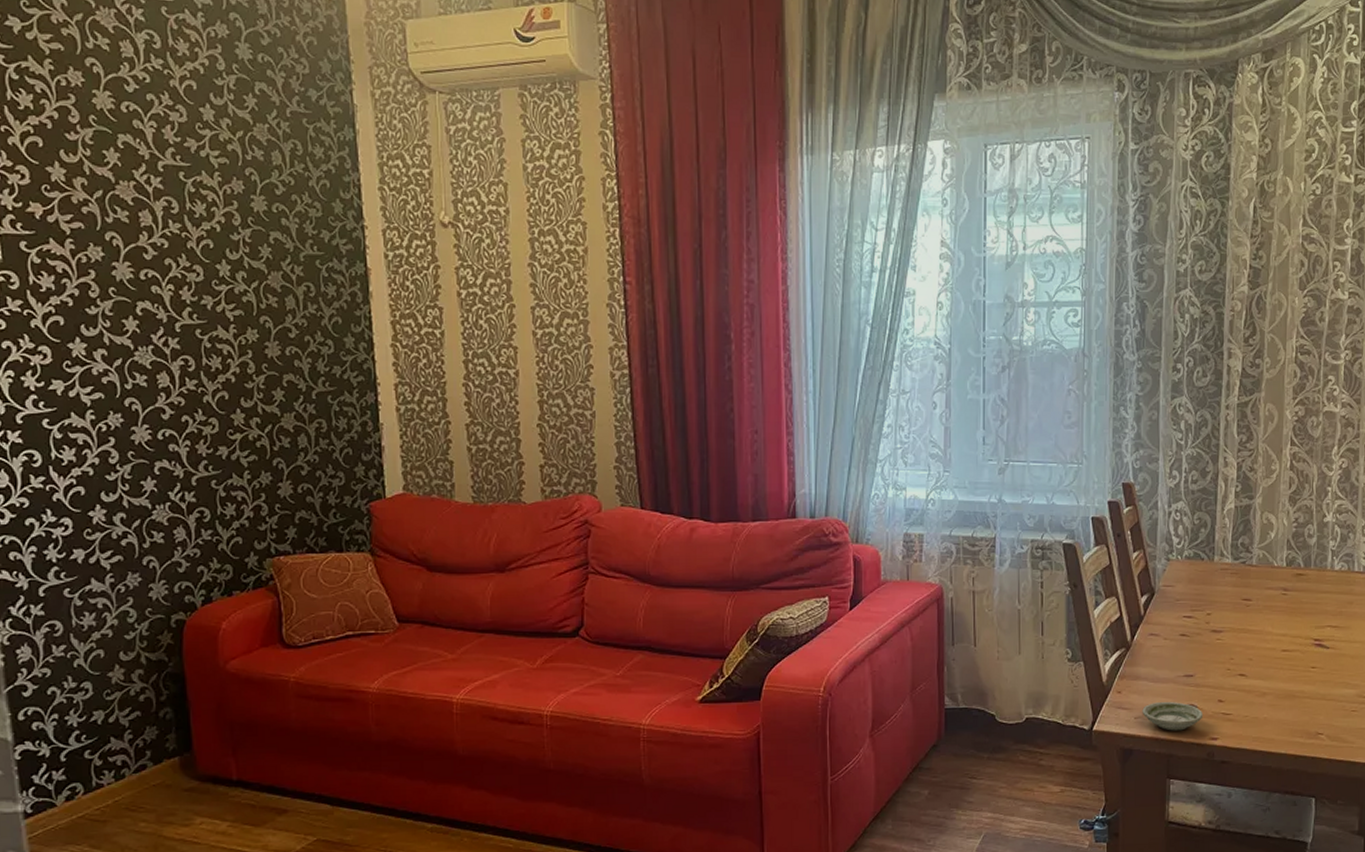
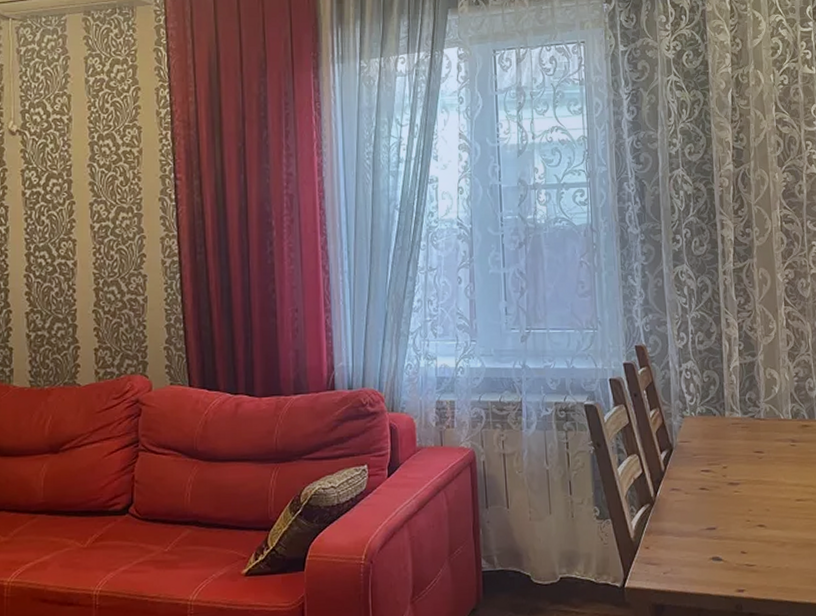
saucer: present [1142,701,1204,731] -> none [670,555,729,585]

